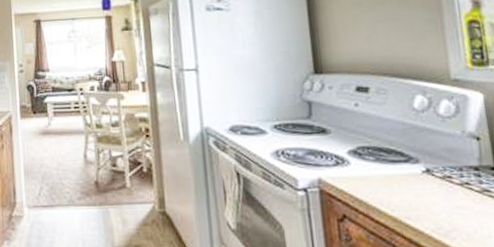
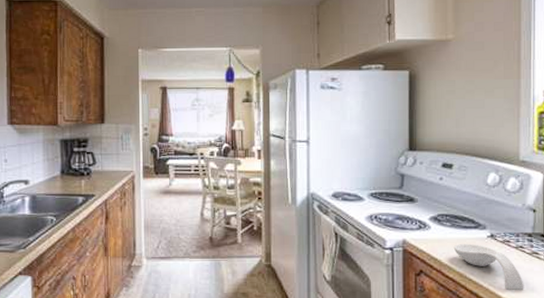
spoon rest: none [381,181,478,239] -> present [453,244,524,291]

